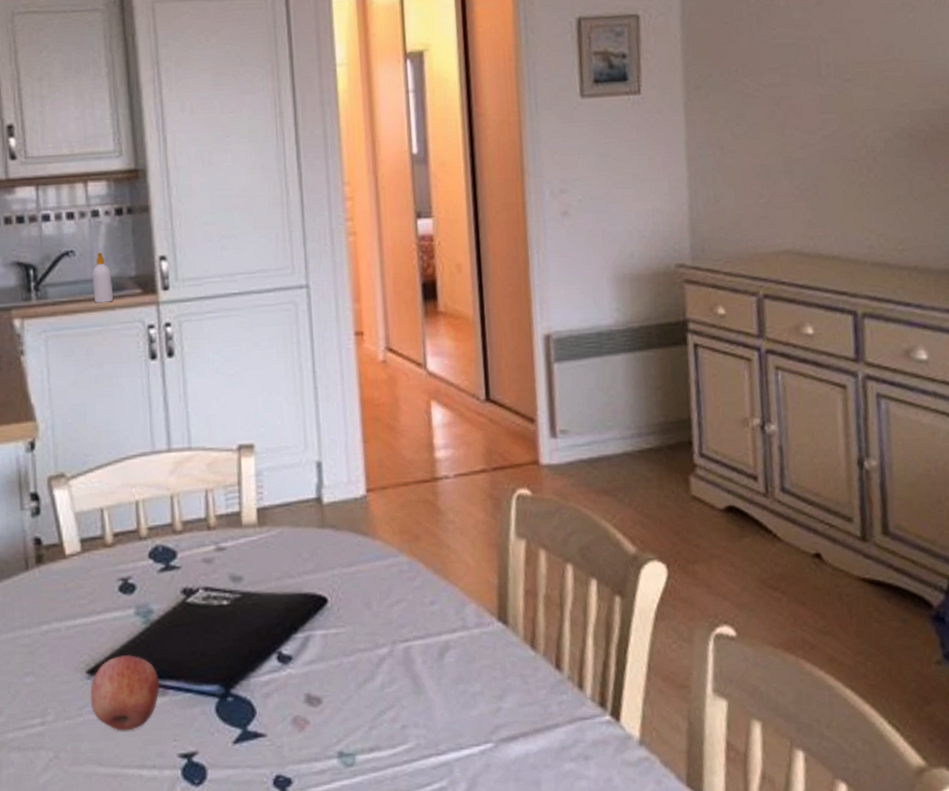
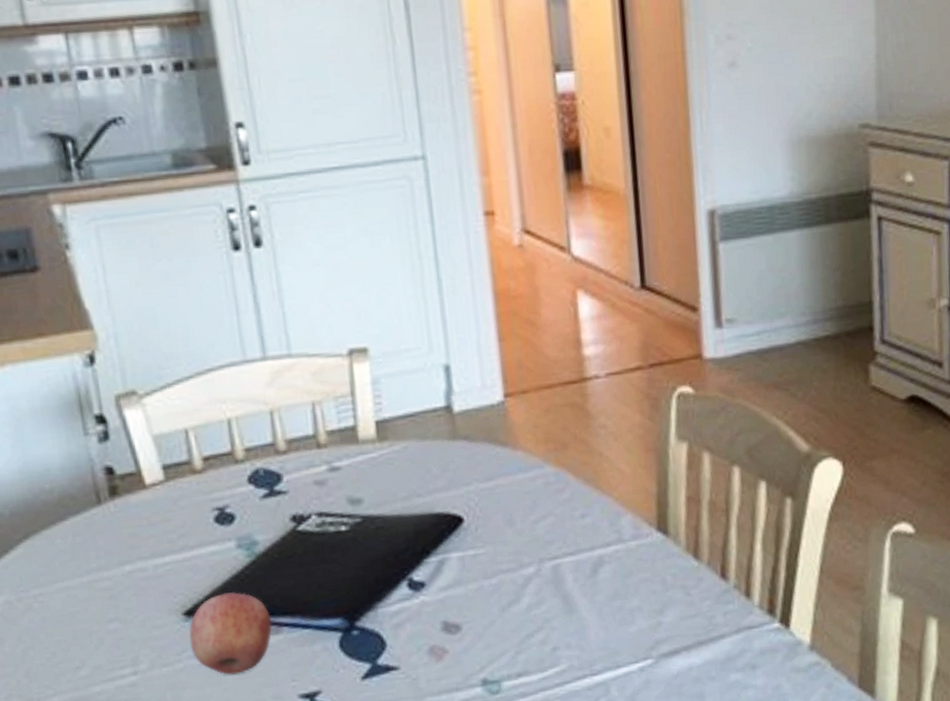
soap bottle: present [92,252,114,304] -> none [149,118,181,184]

